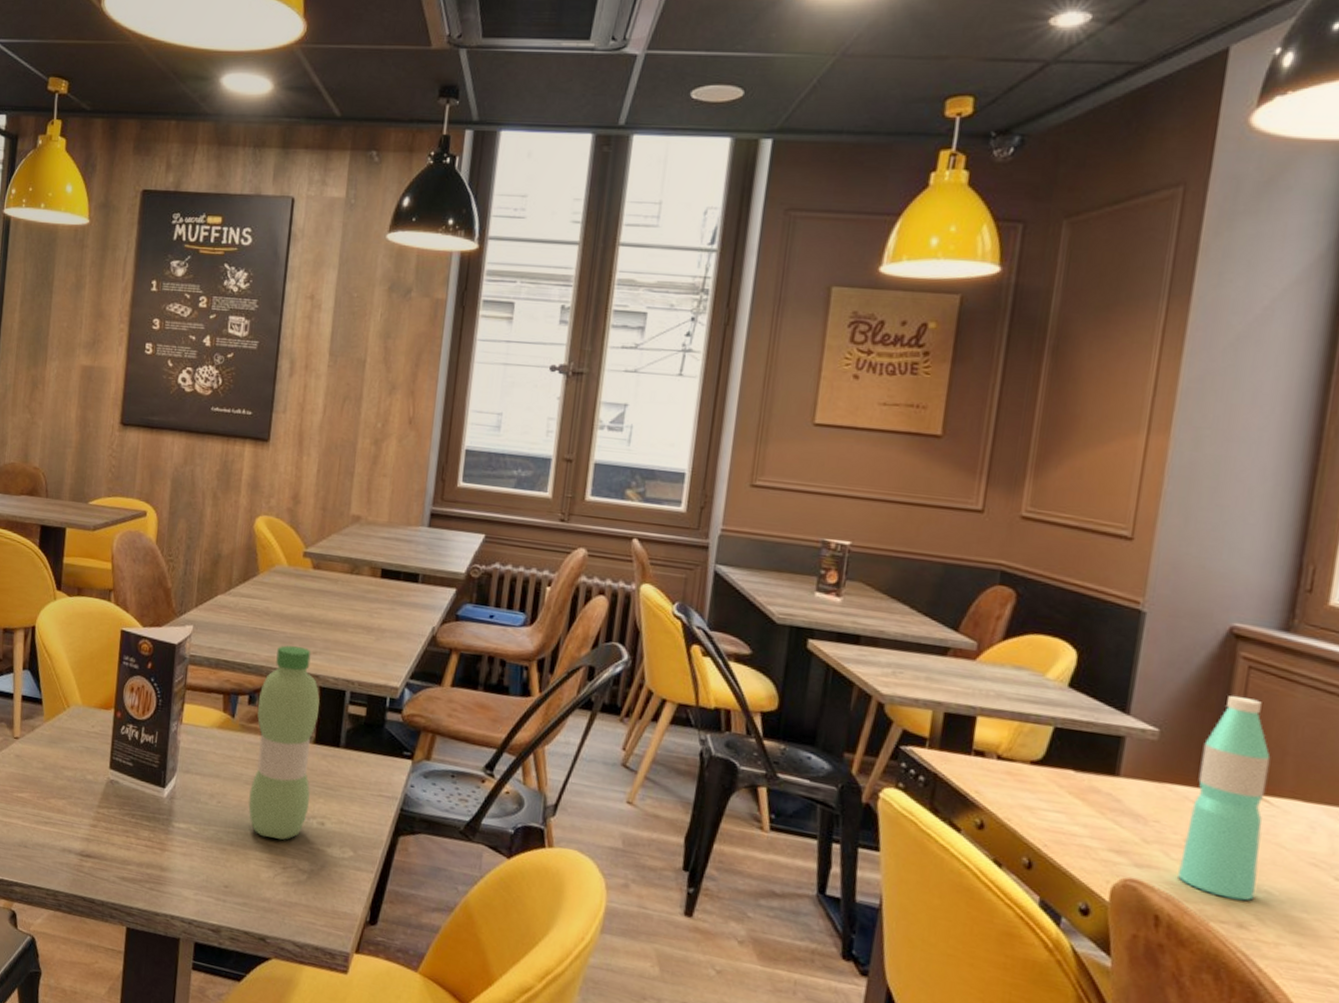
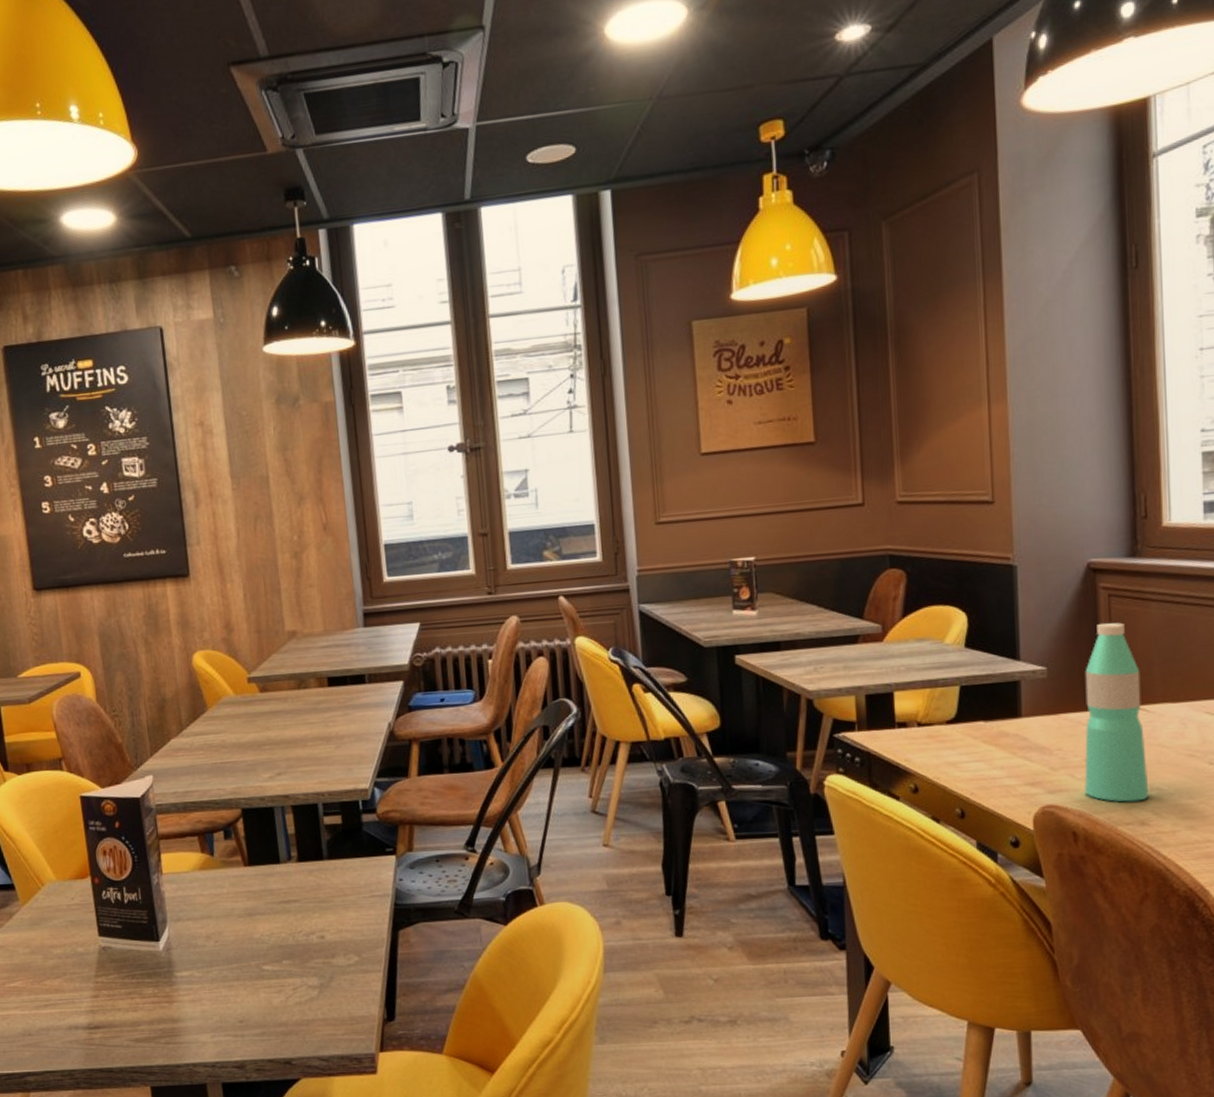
water bottle: present [248,645,320,841] -> none [233,771,306,965]

